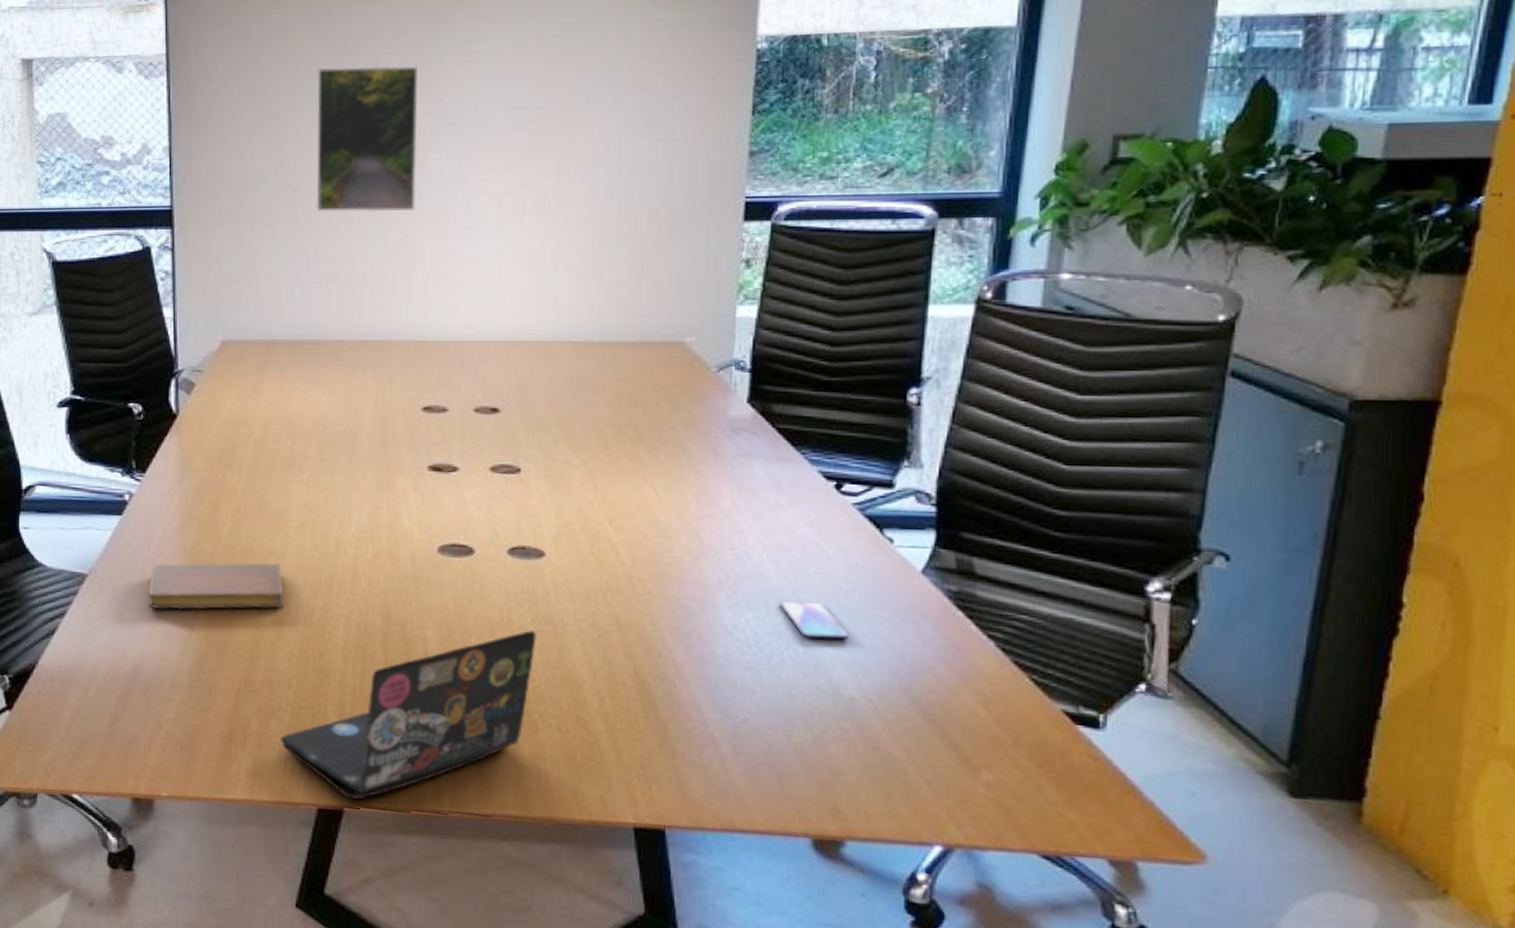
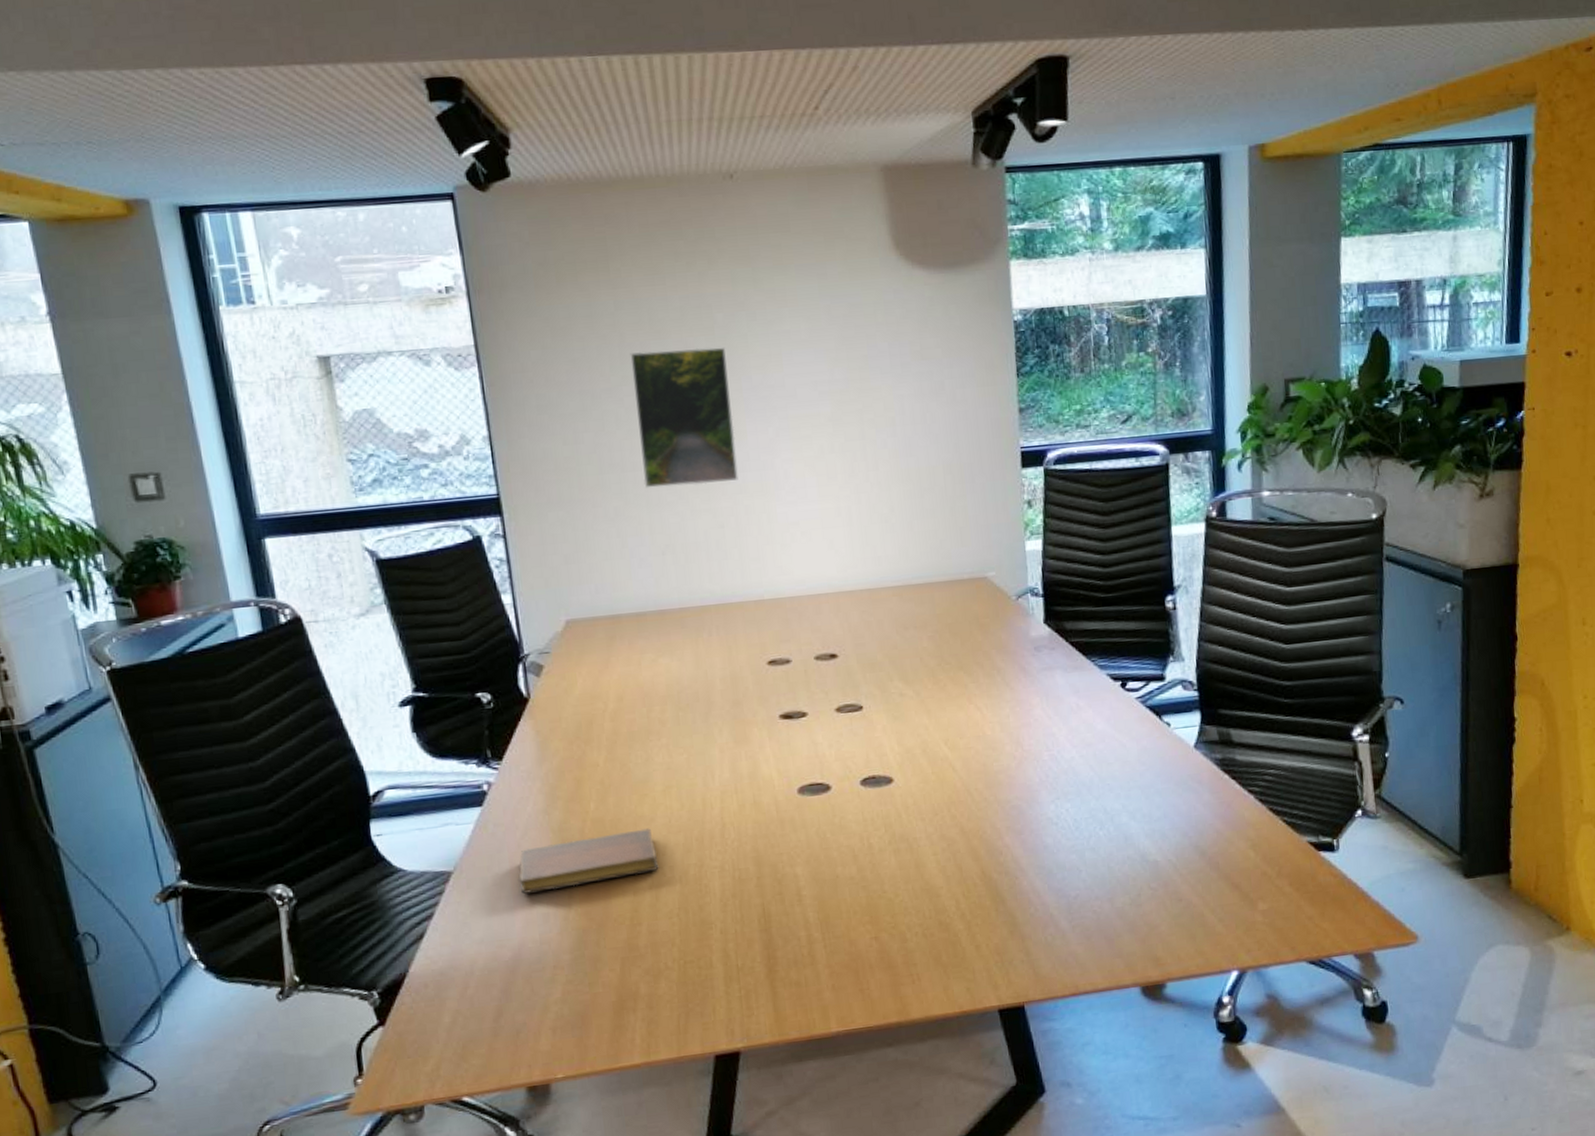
laptop: present [280,630,537,800] -> none [670,850,896,1040]
smartphone: present [780,601,850,640] -> none [1091,785,1148,817]

